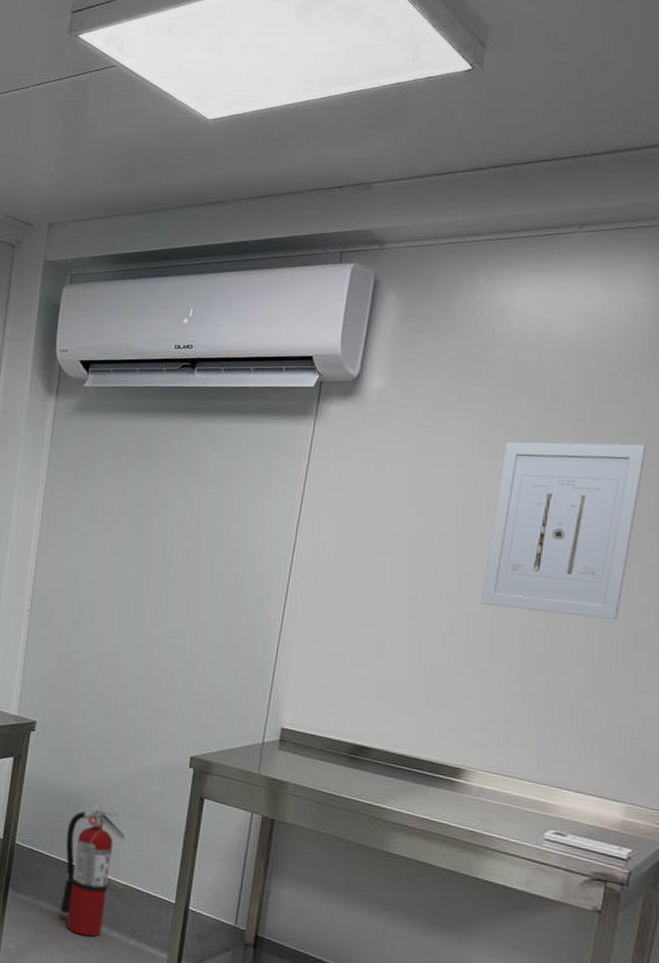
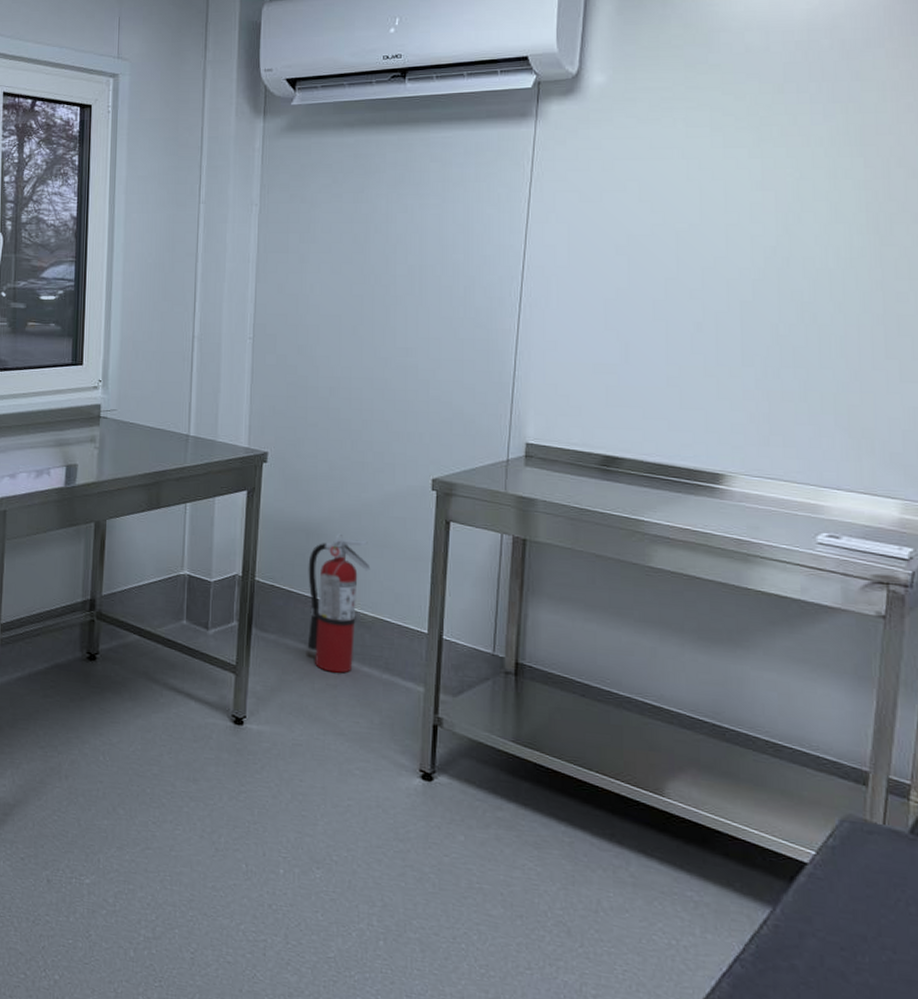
wall art: present [480,442,647,619] -> none [727,121,892,307]

